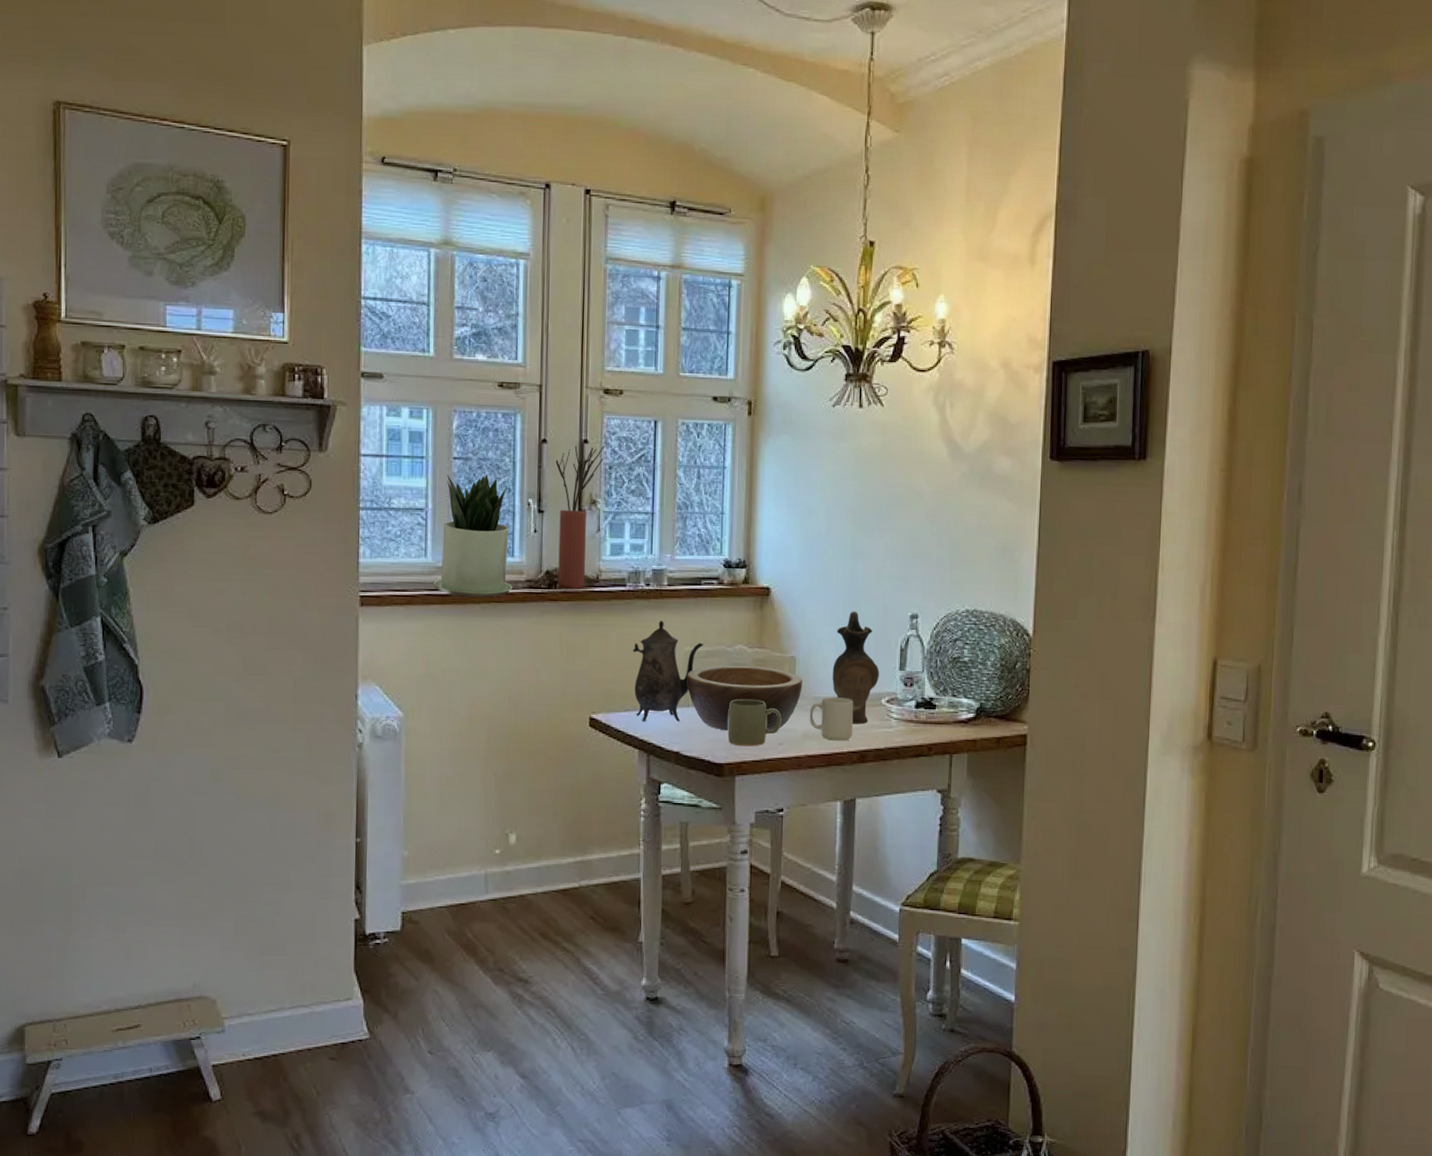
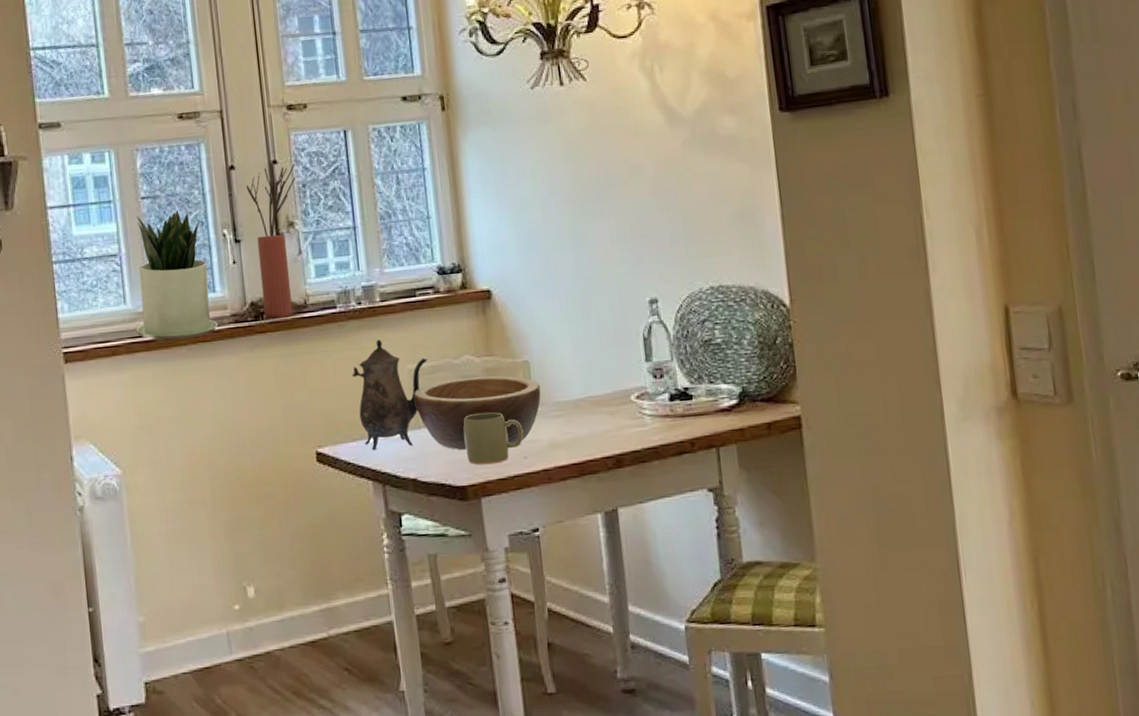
cup: present [809,697,854,741] -> none [552,399,604,448]
ceramic pitcher: present [832,611,879,724] -> none [570,303,624,427]

